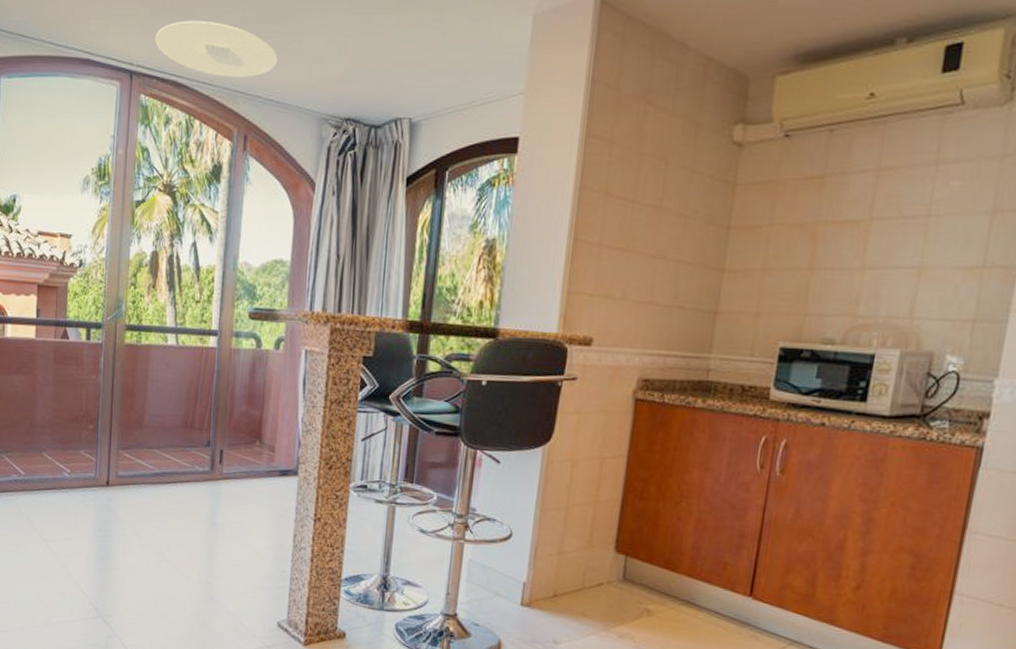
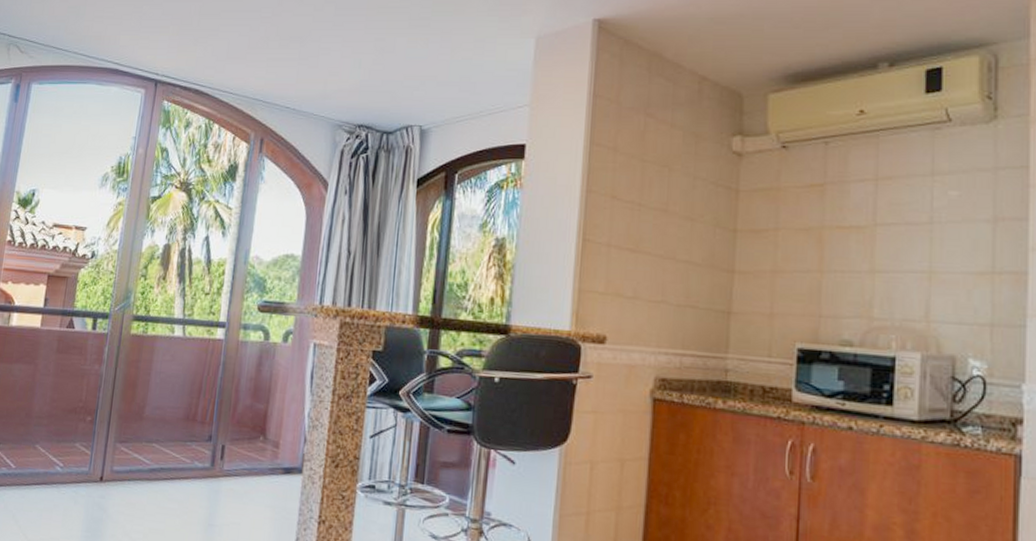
ceiling light: present [155,20,278,77] -> none [180,37,296,87]

